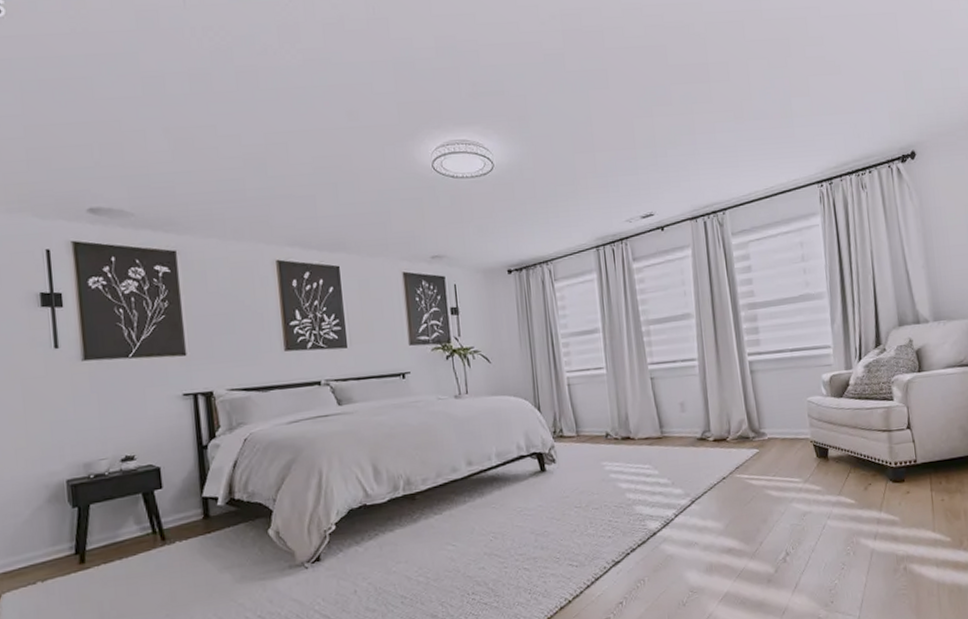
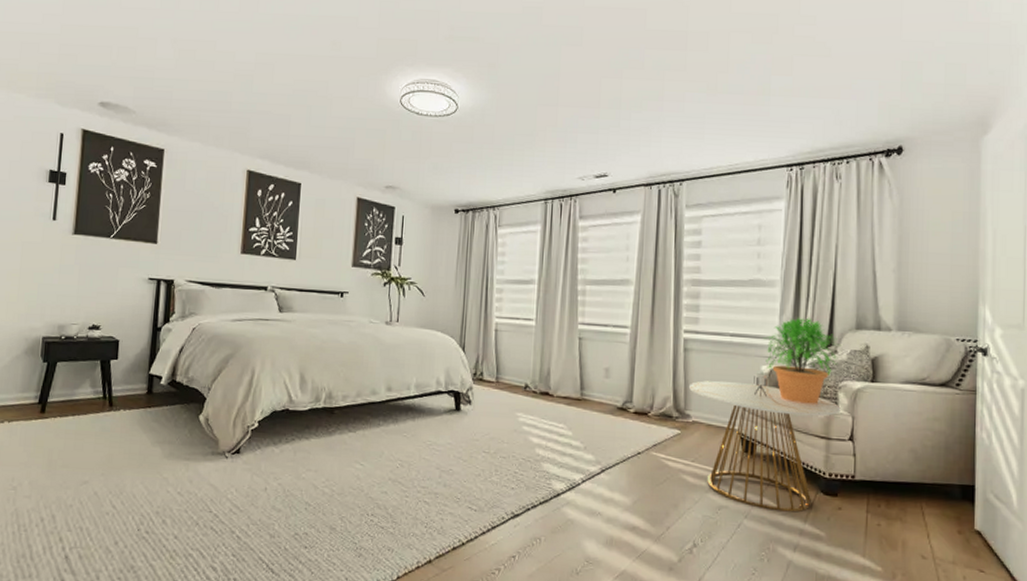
side table: none [760,381,896,507] -> present [689,373,841,512]
potted plant: none [820,322,889,404] -> present [764,317,841,404]

